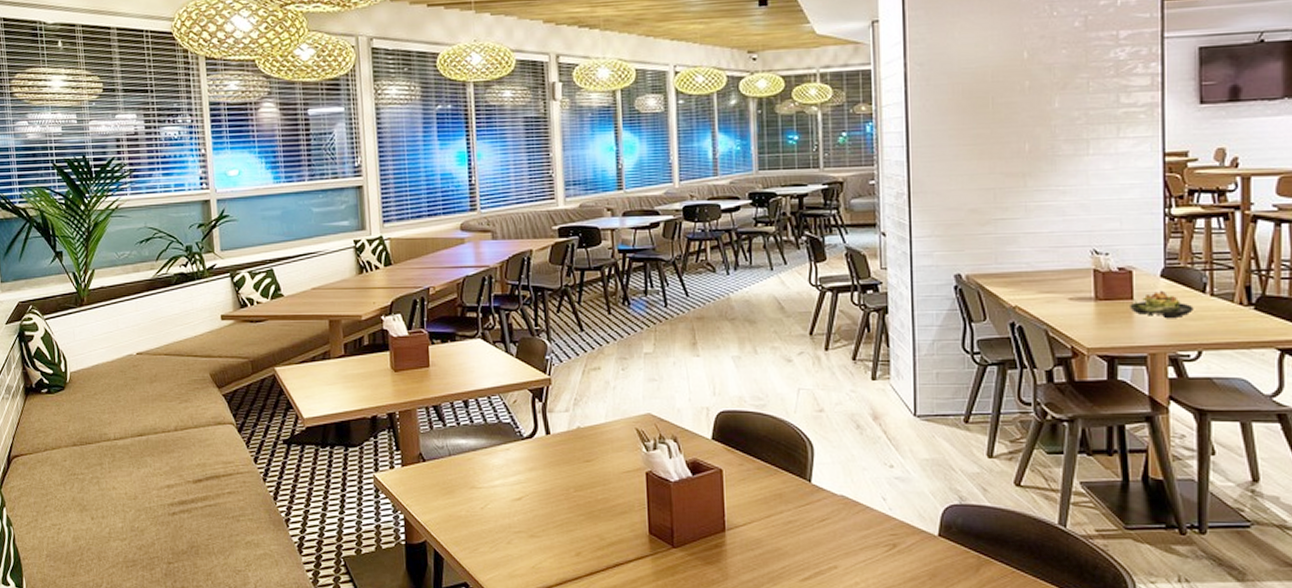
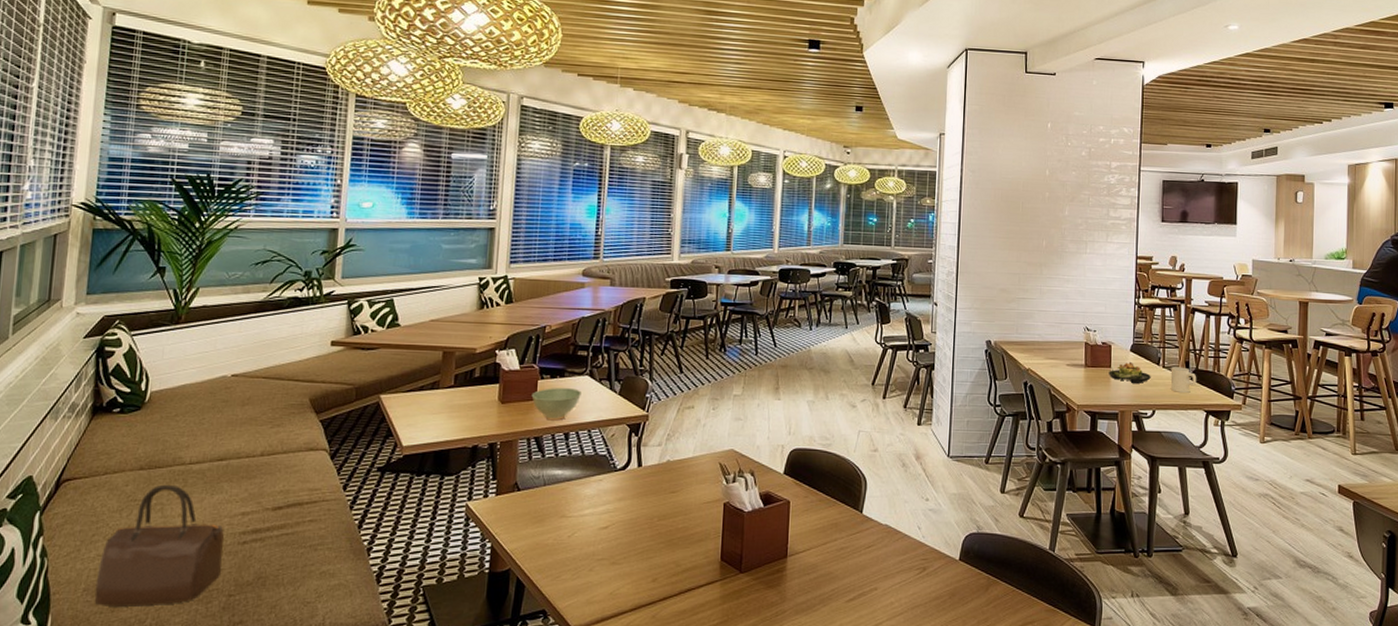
handbag: none [55,459,159,572] -> present [94,484,225,607]
bowl: none [424,353,476,388] -> present [531,388,581,421]
cup: none [1223,293,1264,328] -> present [1170,367,1197,394]

